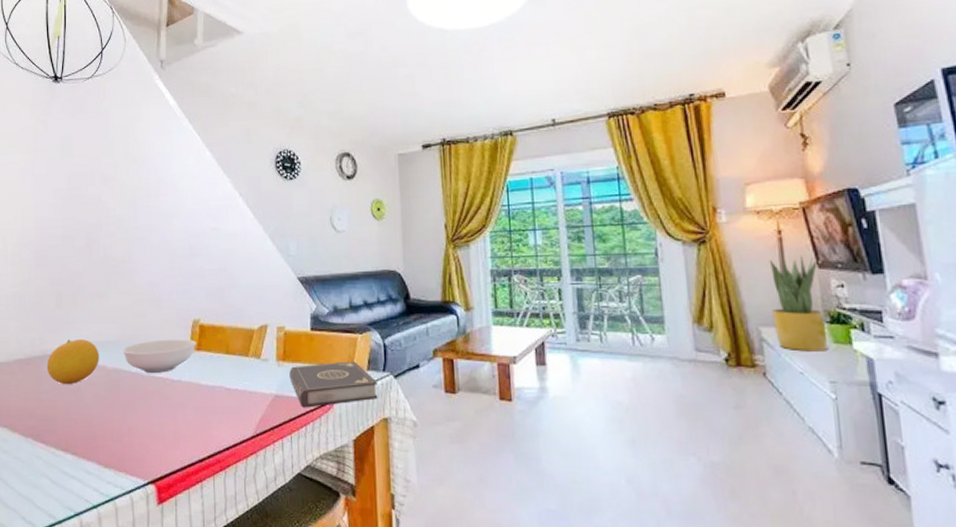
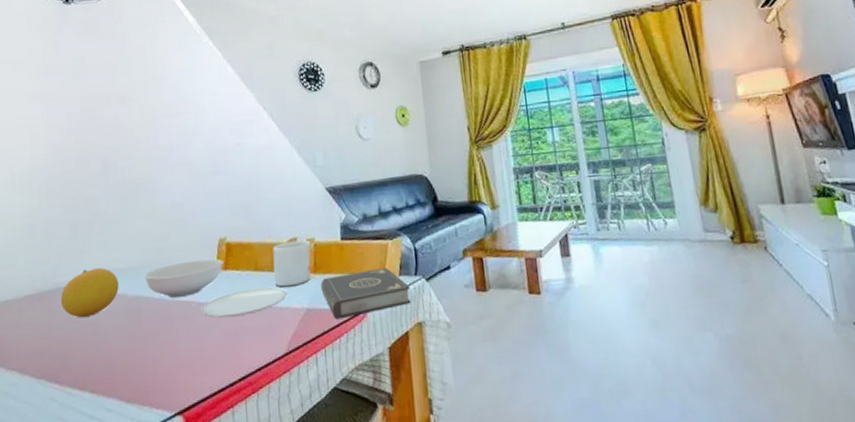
plate: none [173,371,257,397] -> present [200,287,288,318]
mug: none [244,328,281,372] -> present [273,240,312,287]
planter: present [769,256,827,352] -> none [761,137,817,225]

